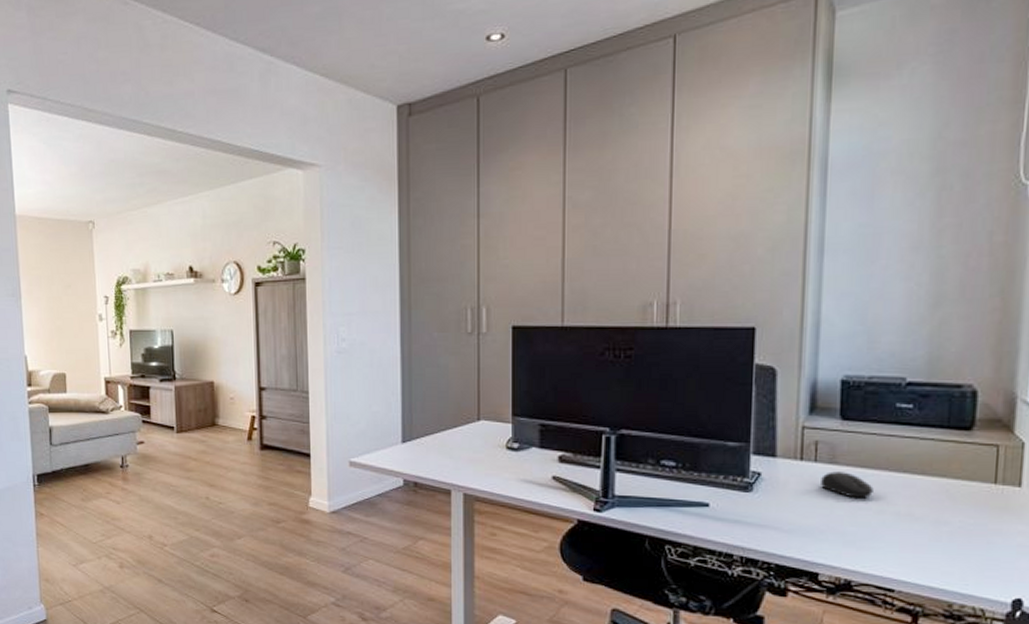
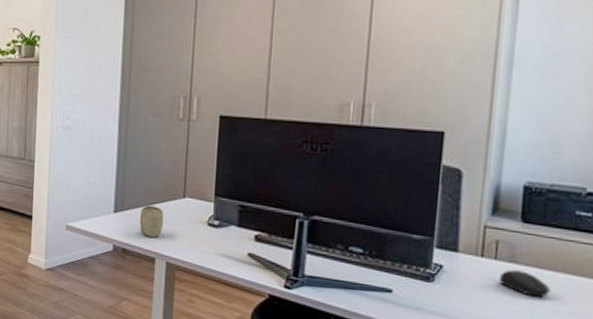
cup: none [430,432,458,467] -> present [139,205,164,238]

